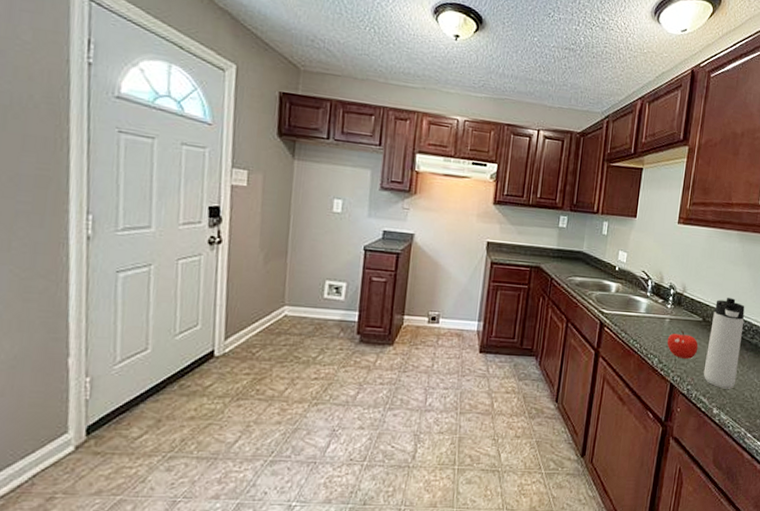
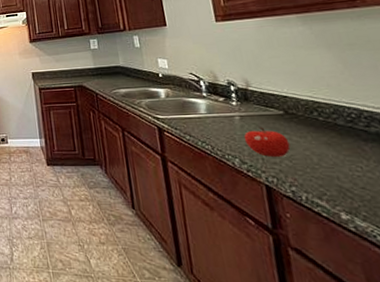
thermos bottle: present [703,298,745,389] -> none [295,85,363,189]

